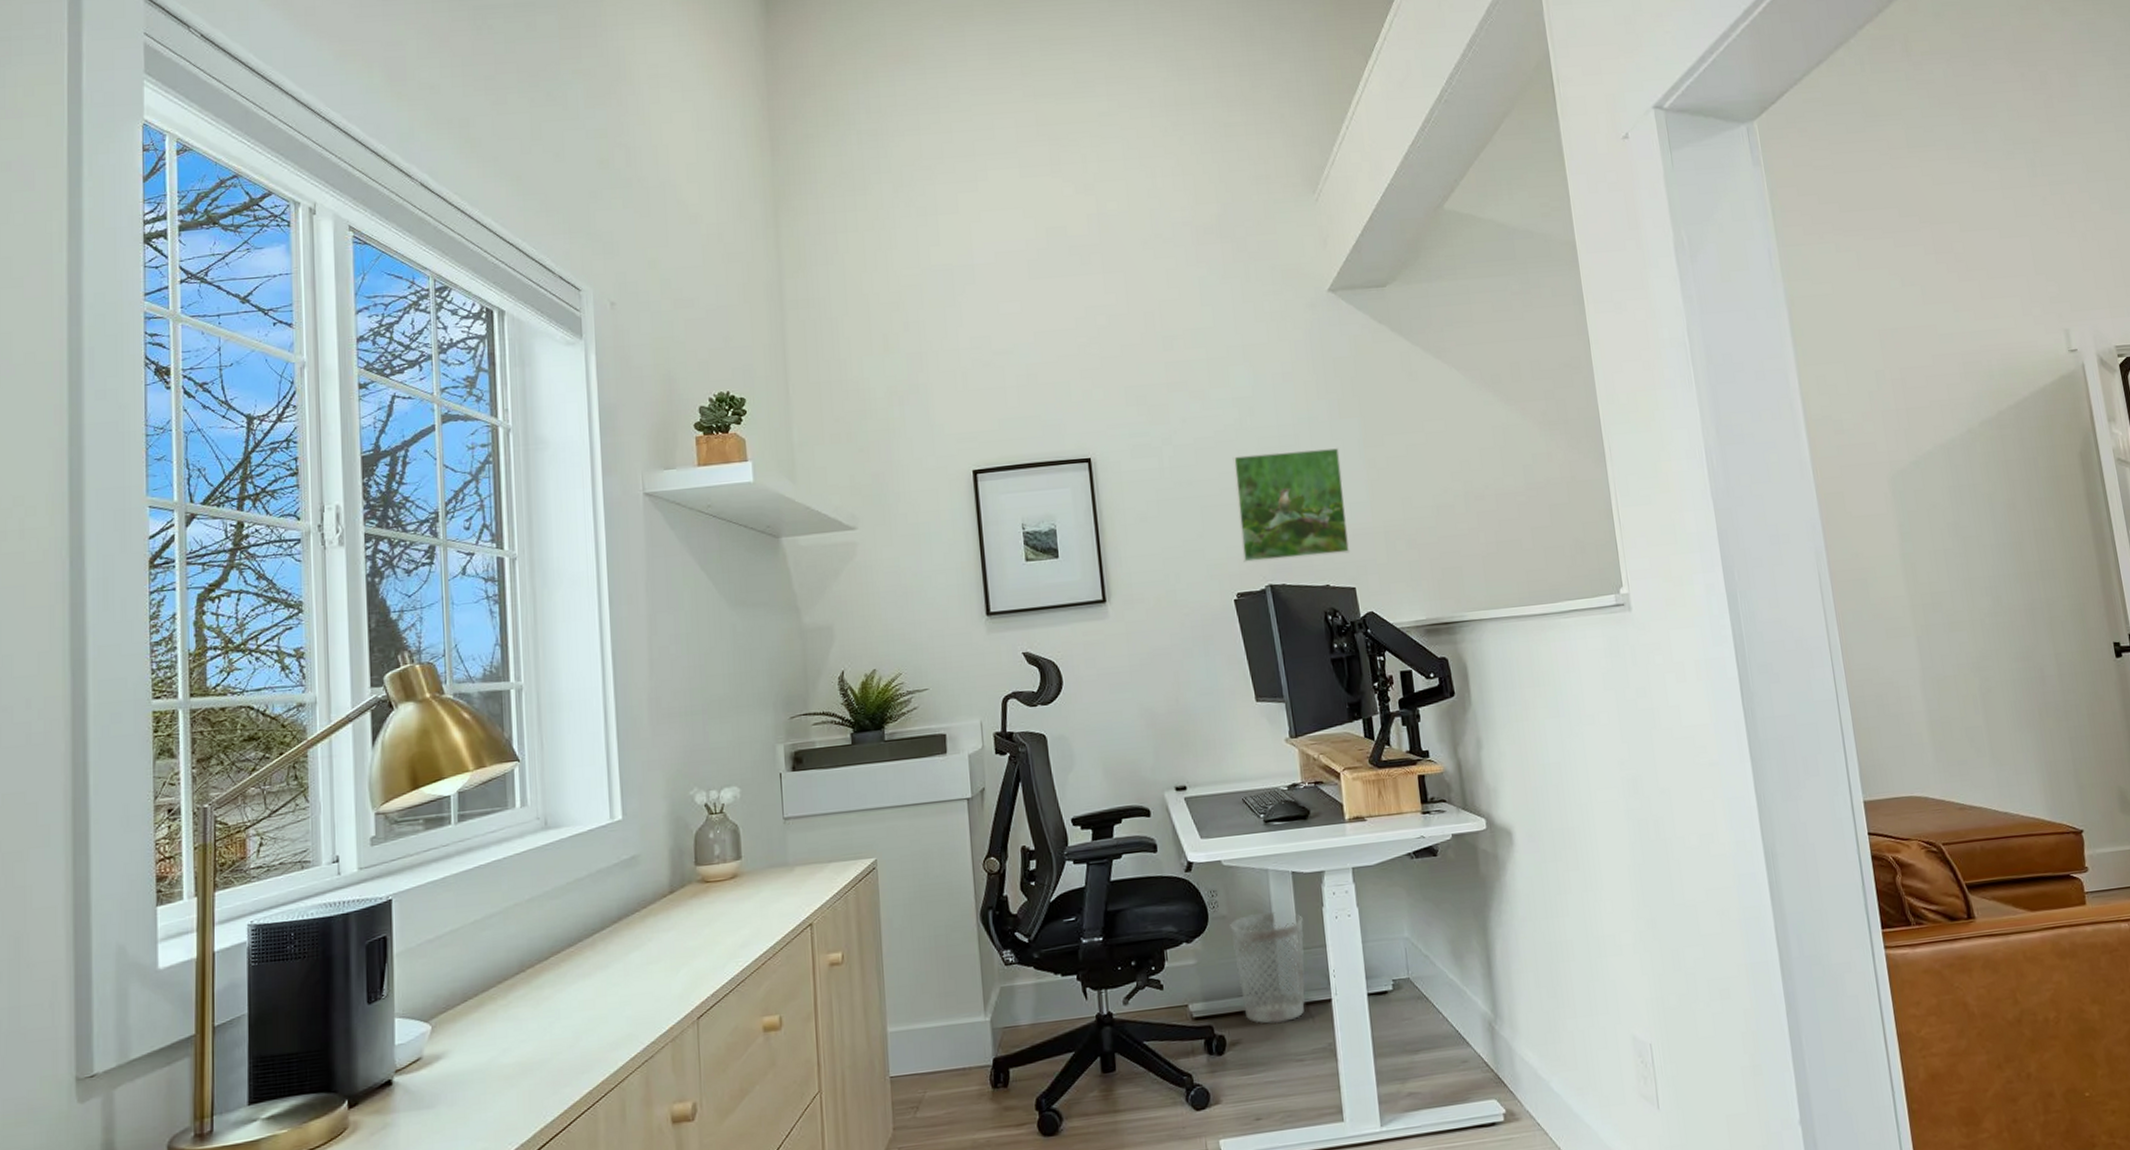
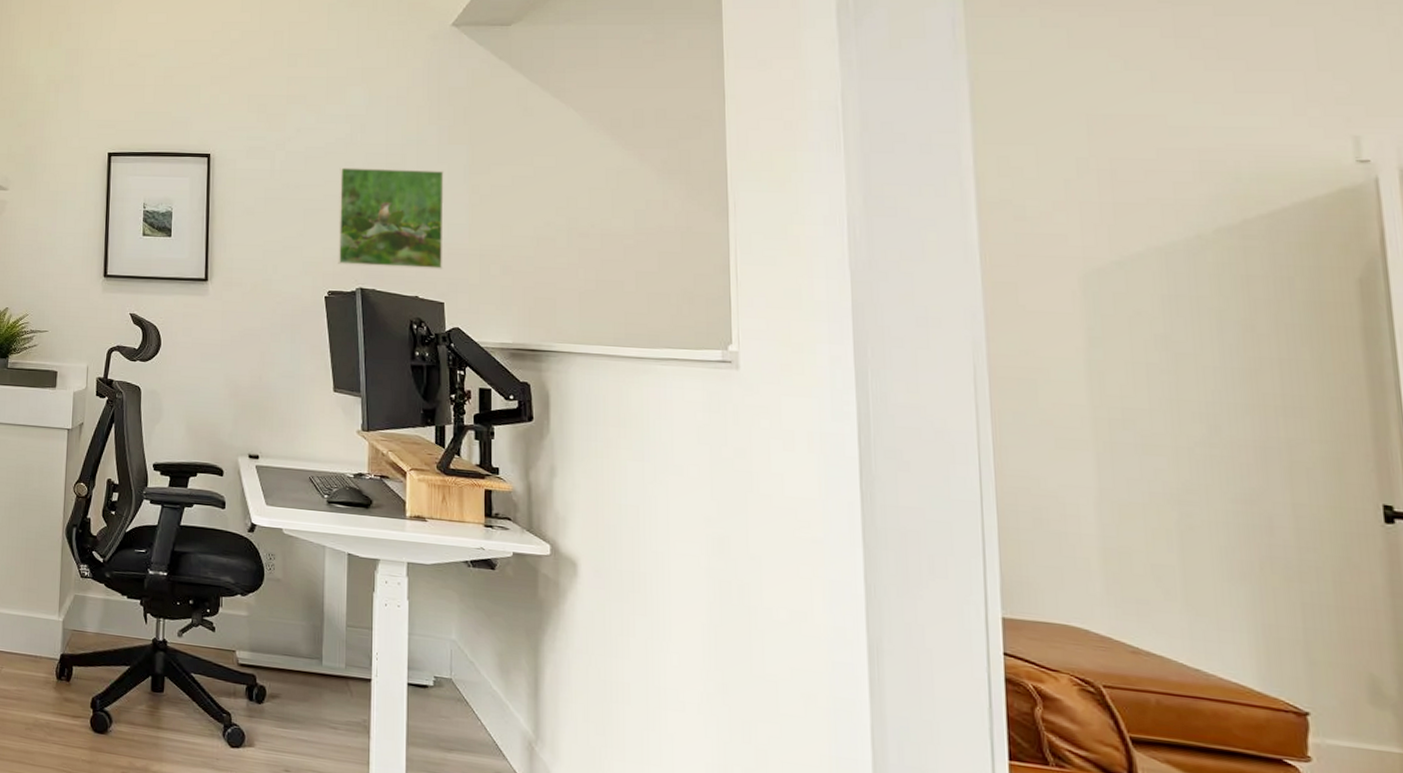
wastebasket: present [1230,912,1306,1024] -> none [283,583,353,690]

